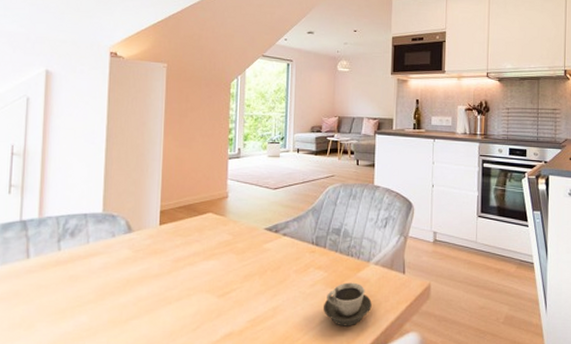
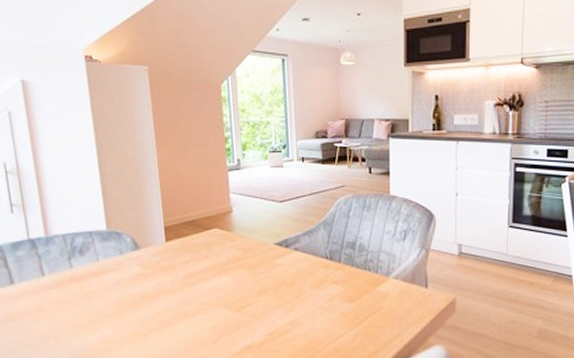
cup: present [322,282,372,326] -> none [342,297,393,340]

